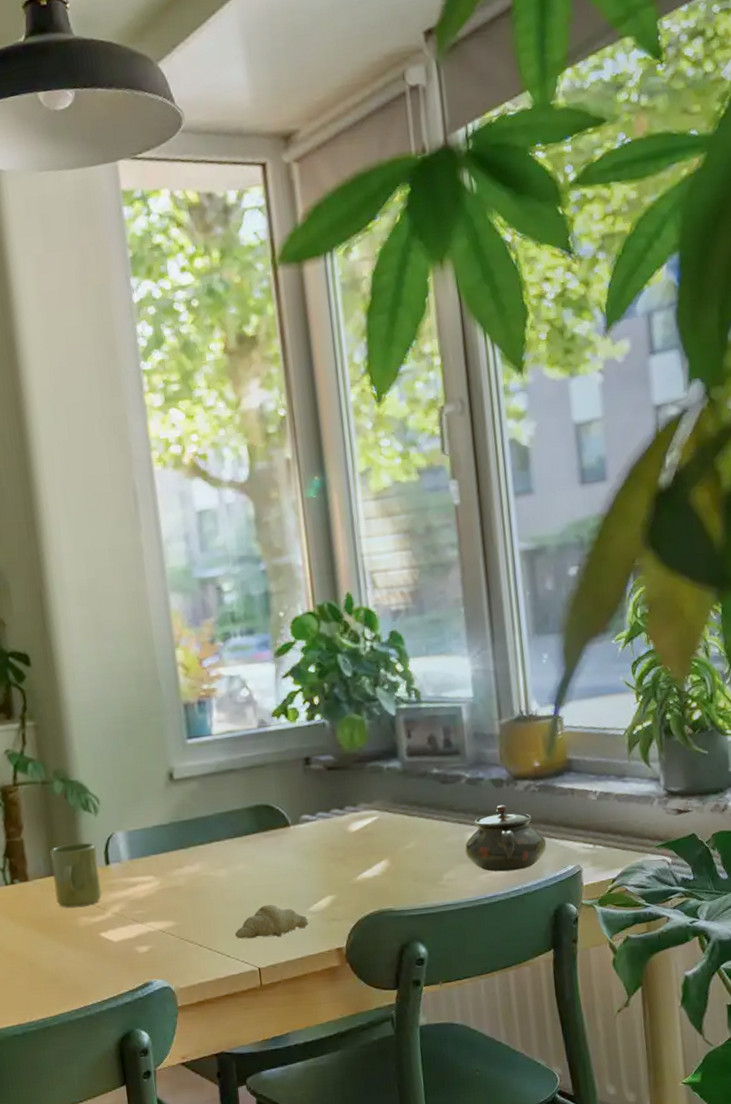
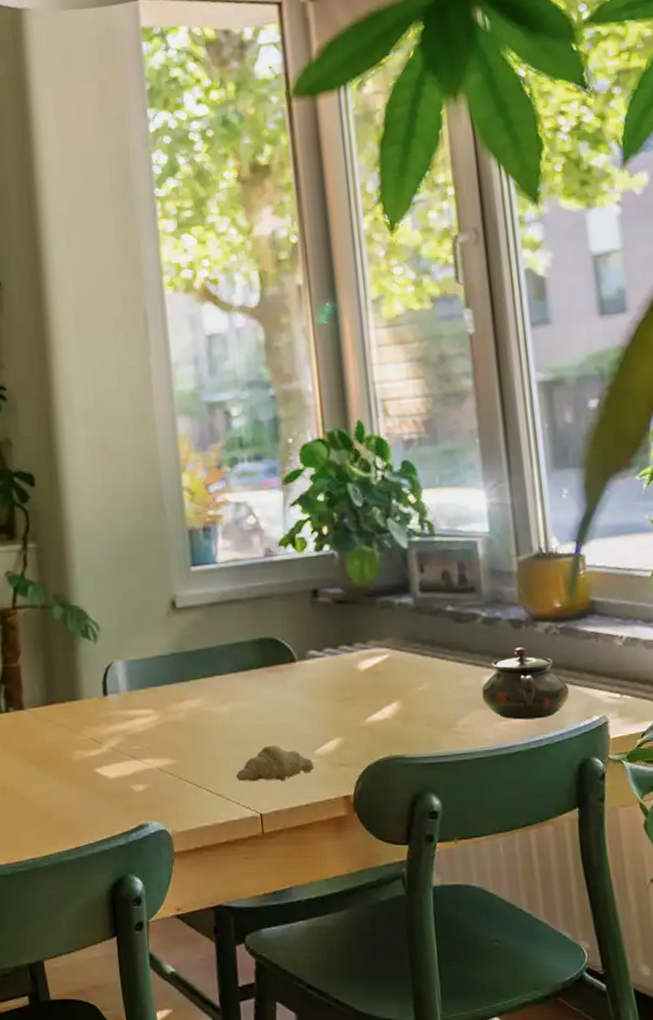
cup: present [50,842,102,908] -> none [47,670,98,740]

